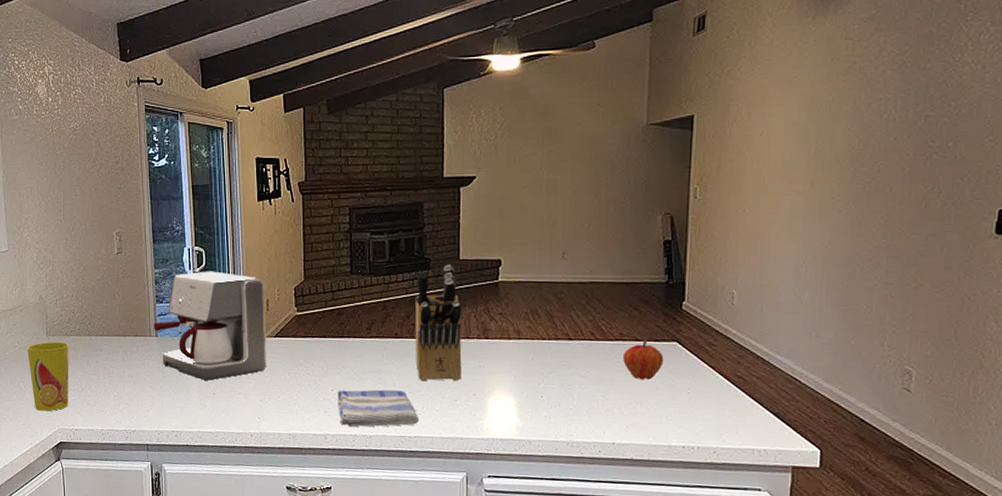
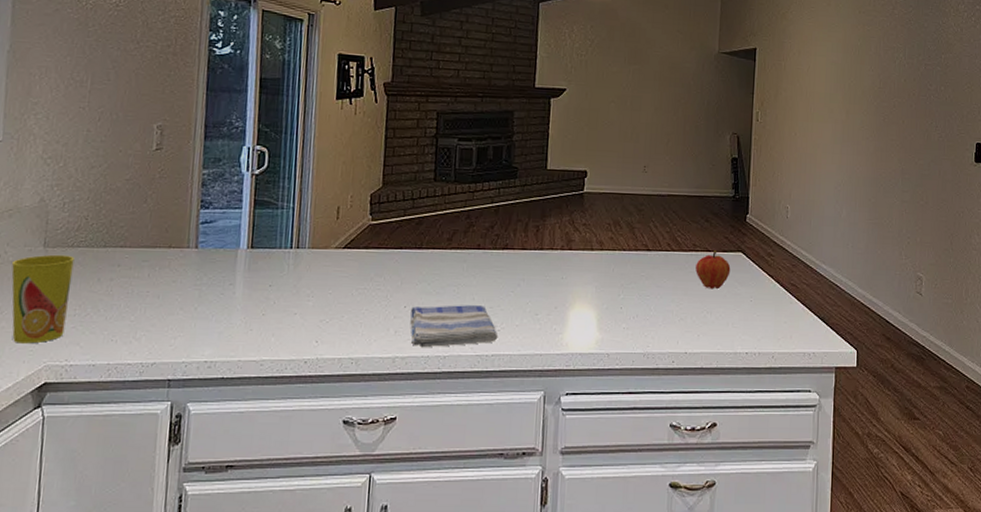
coffee maker: present [154,271,268,380] -> none [194,173,337,299]
knife block: present [415,264,462,382] -> none [497,174,547,295]

